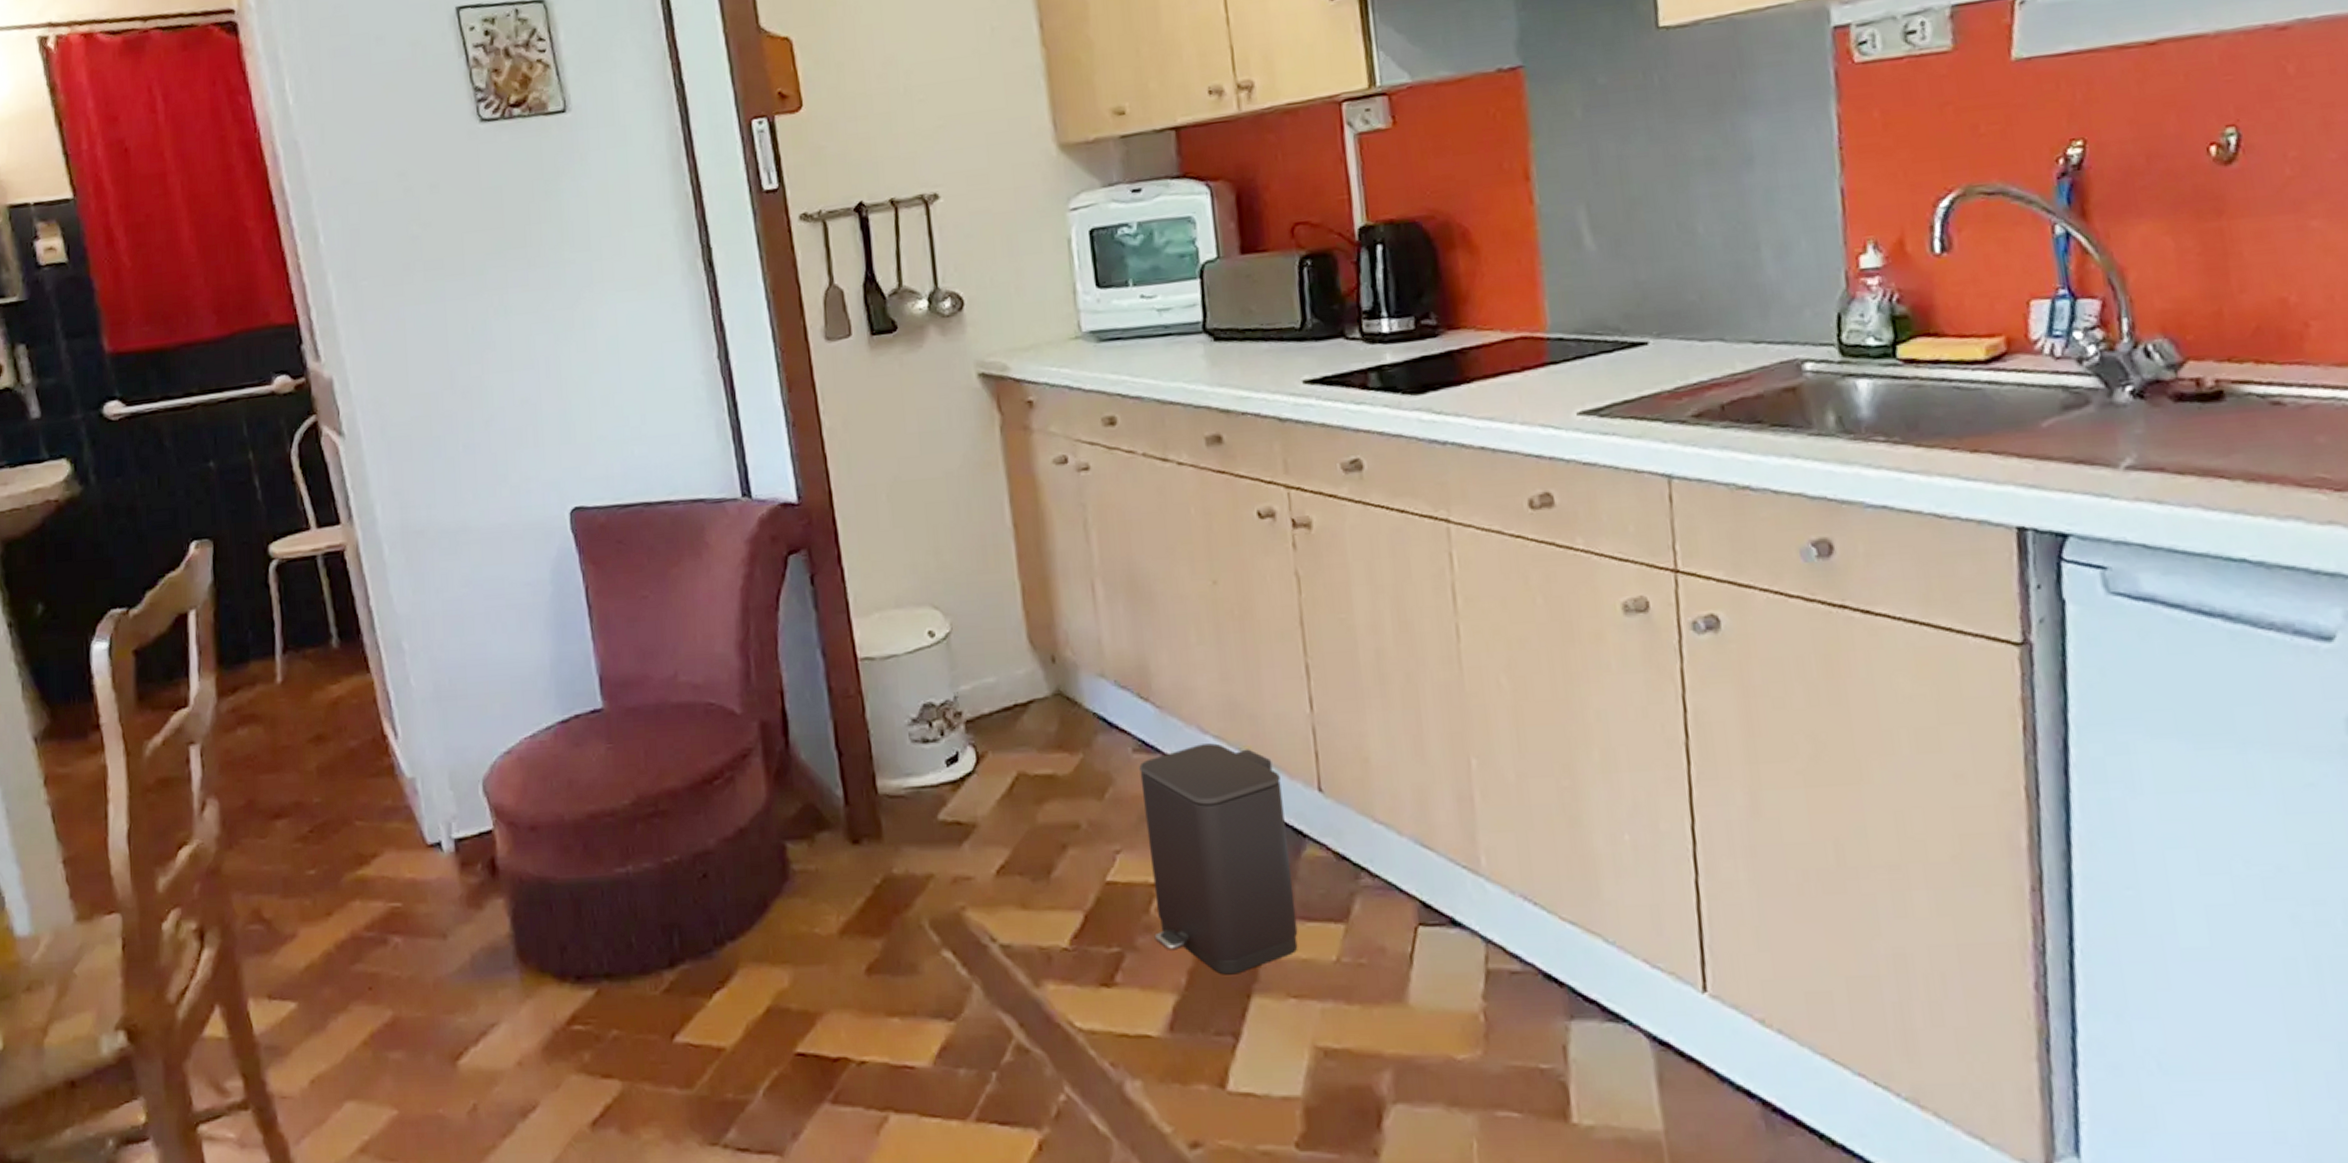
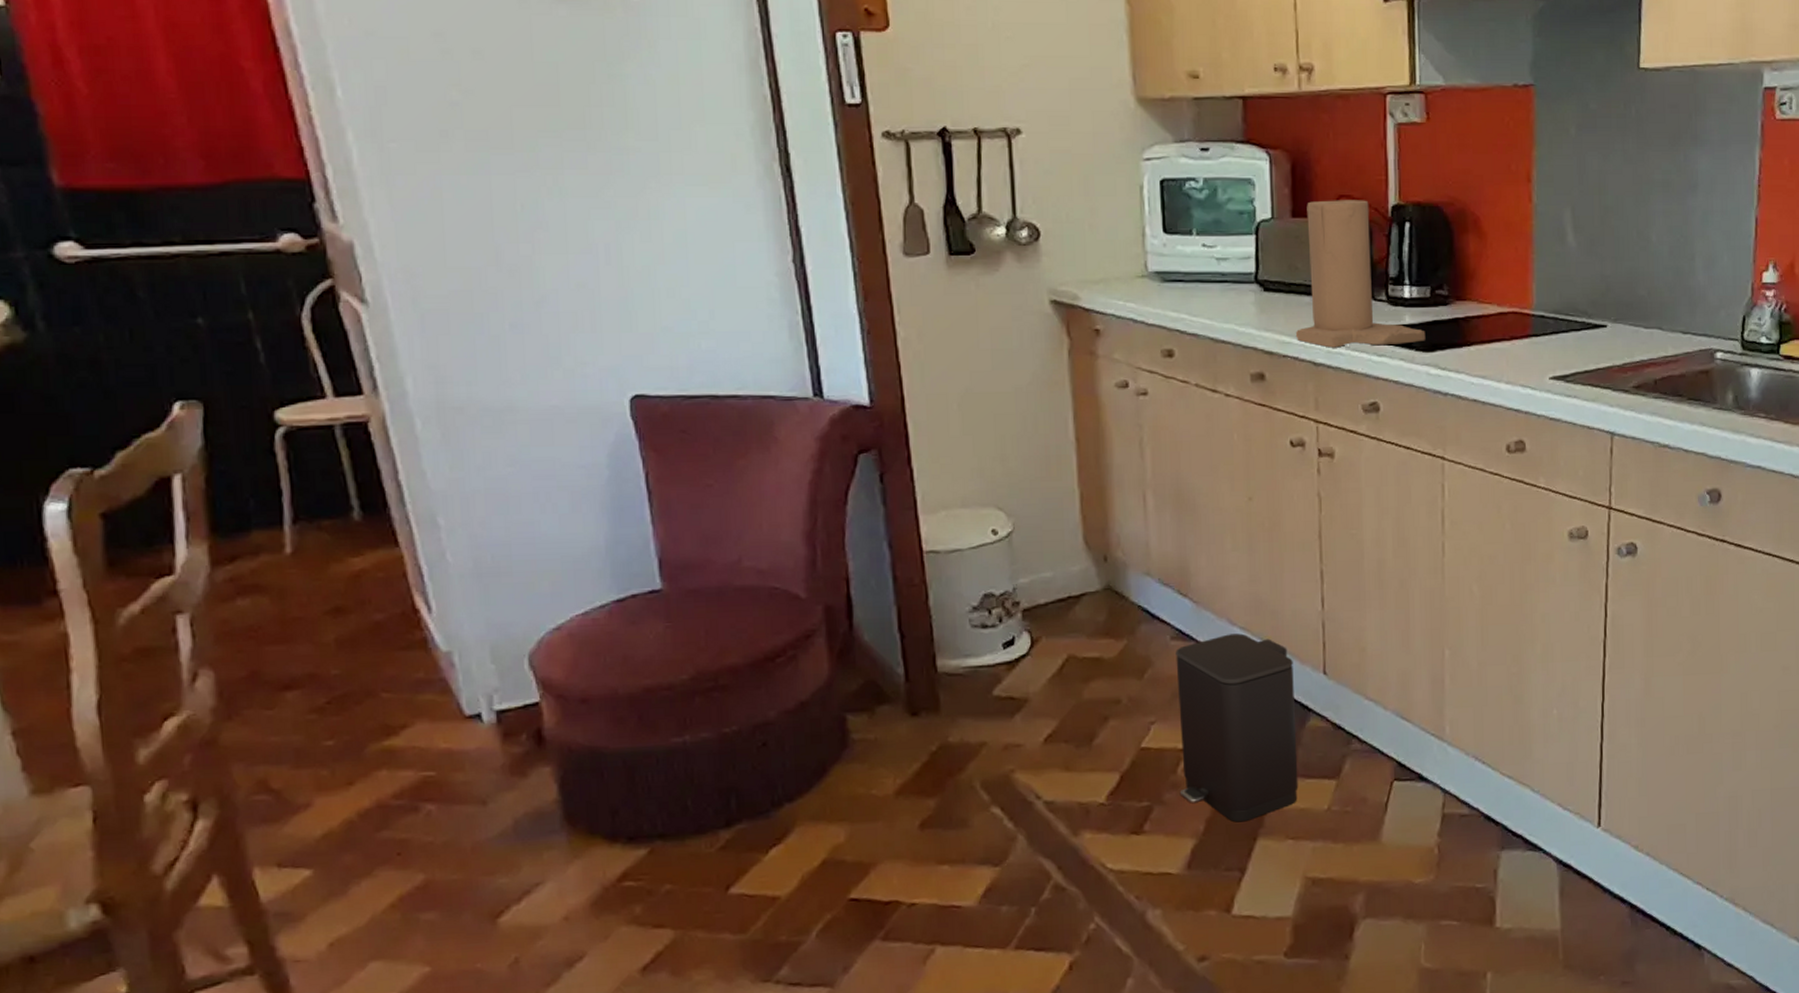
paper towel: none [1254,225,1414,400] -> present [1295,200,1426,348]

